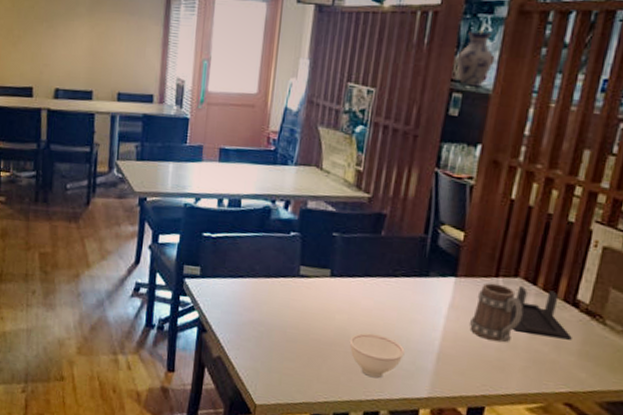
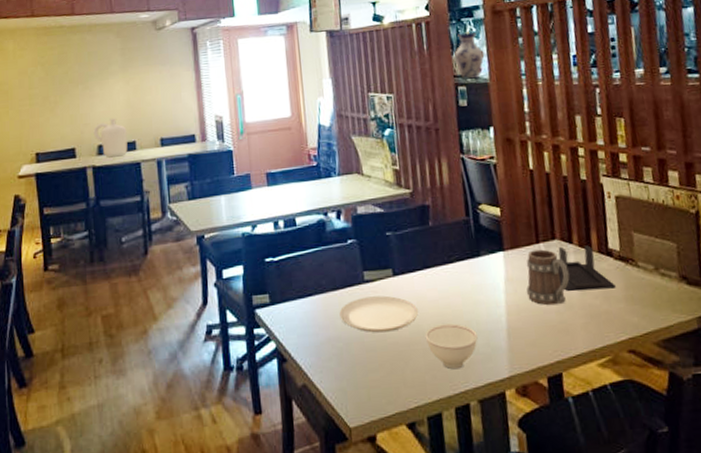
water jug: none [52,63,86,104] -> present [93,118,128,158]
plate: none [267,290,348,329] -> present [339,295,418,333]

